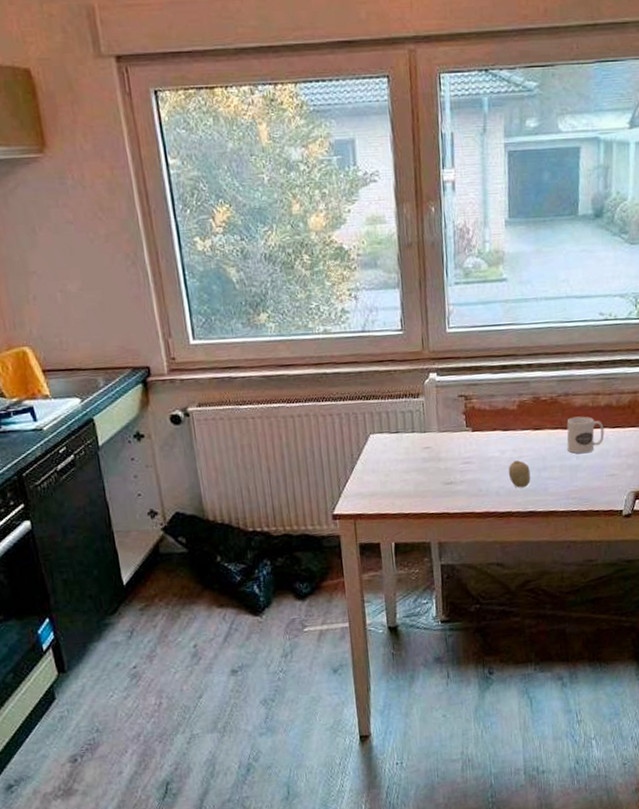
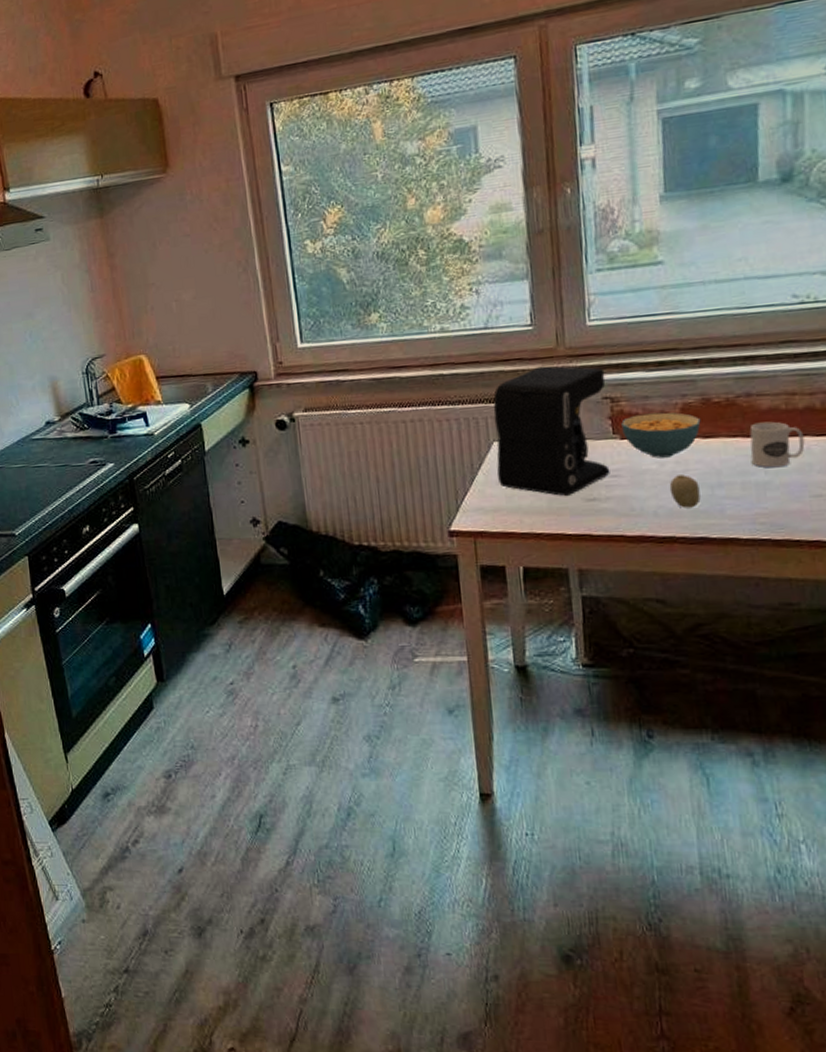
coffee maker: none [370,367,464,482] -> present [493,366,610,497]
cereal bowl: none [473,408,532,447] -> present [621,412,701,458]

